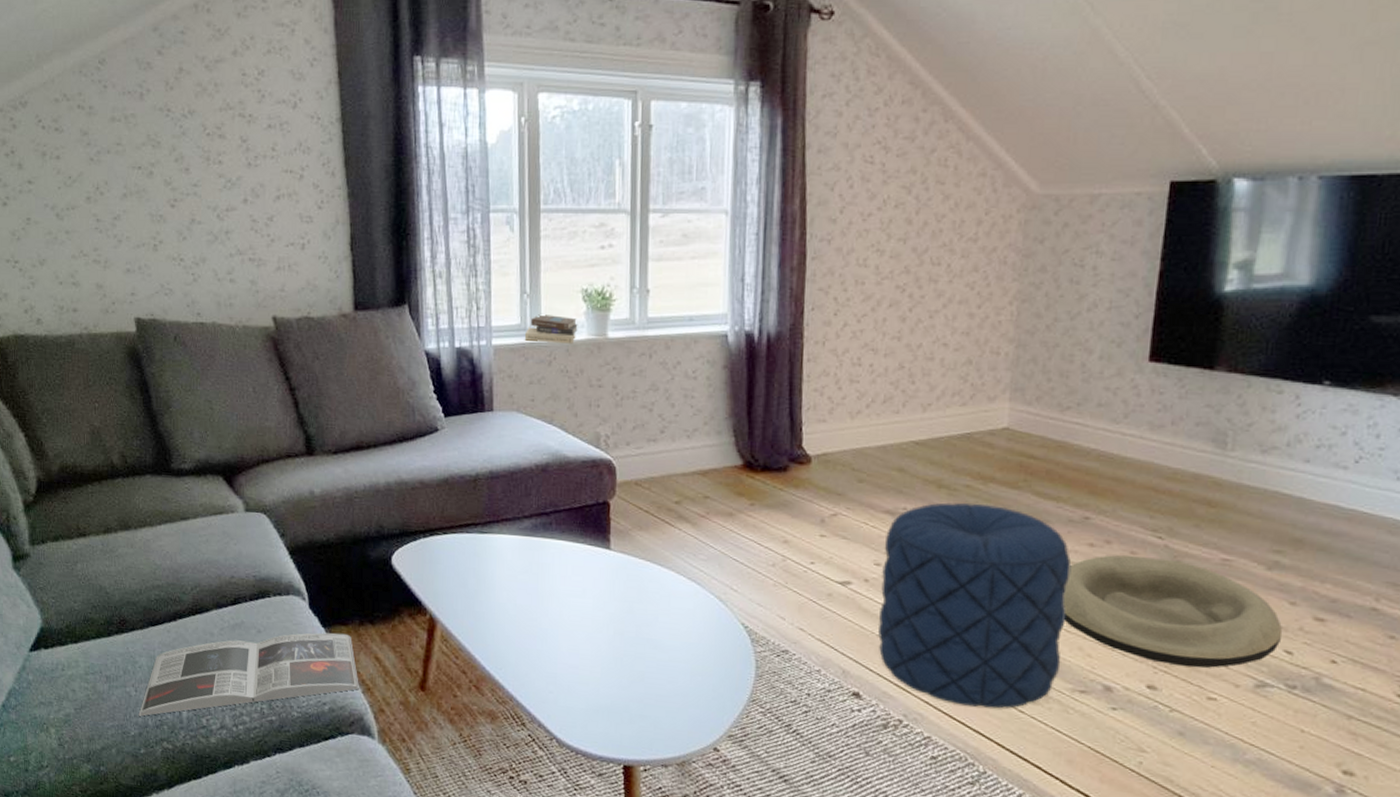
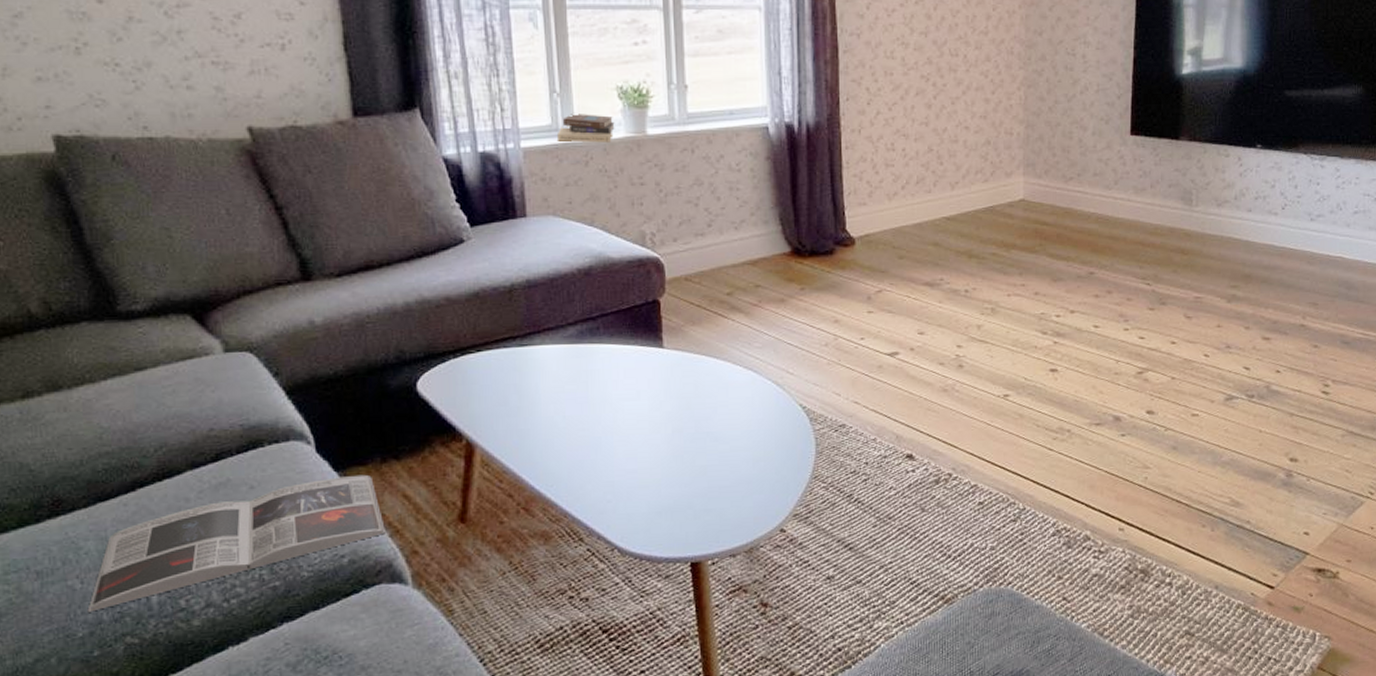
pouf: present [878,502,1072,708] -> none [924,268,1082,452]
dog bed: present [1062,554,1283,668] -> none [1077,301,1242,391]

